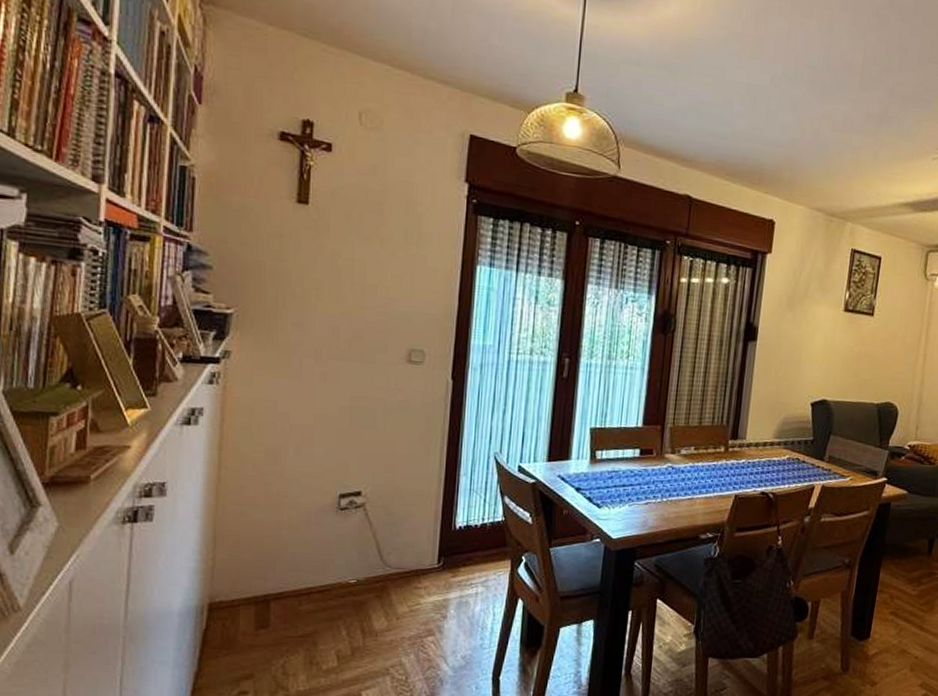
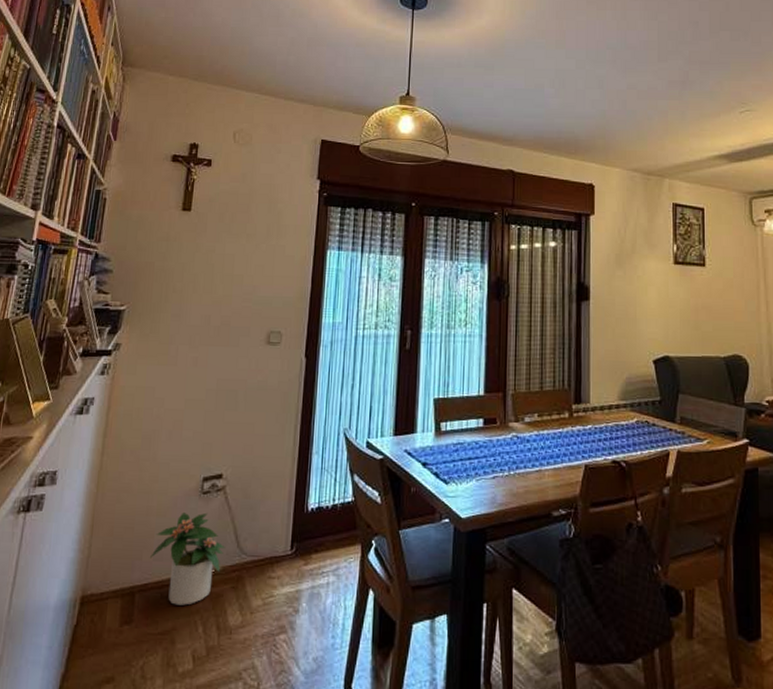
potted plant: none [284,527,367,612] -> present [150,512,225,606]

